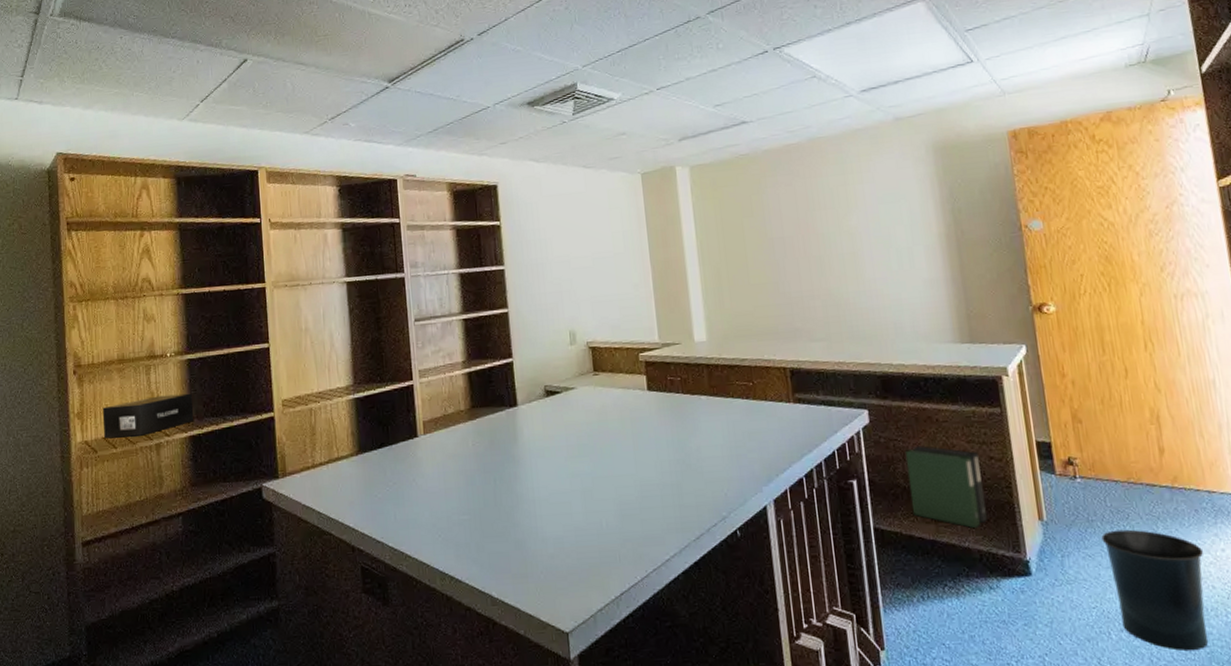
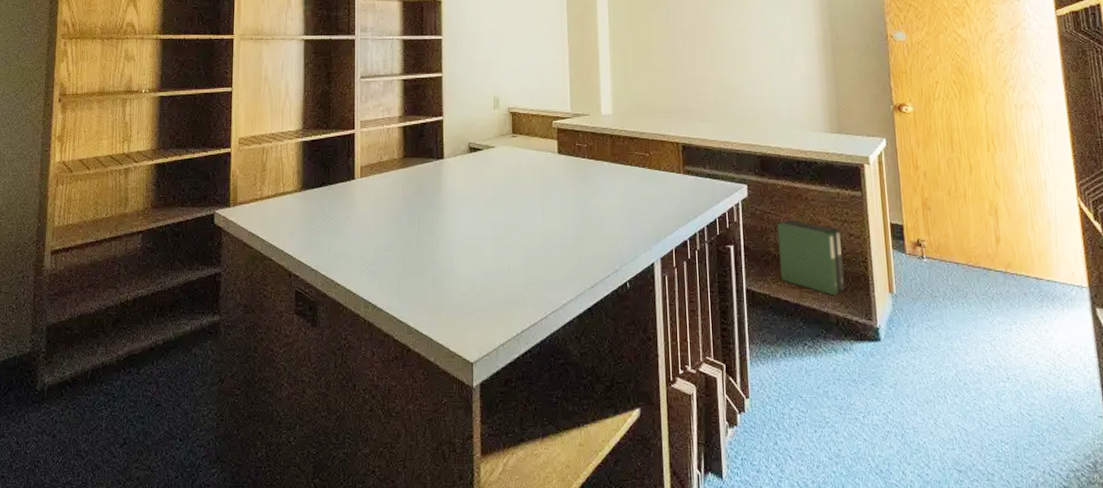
box: present [102,393,194,439] -> none [80,126,161,161]
waste bin: present [1101,529,1209,650] -> none [942,306,1031,417]

